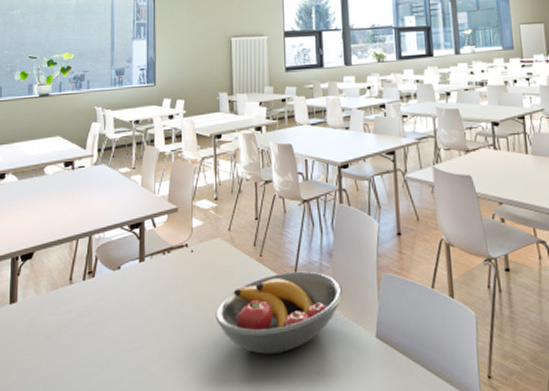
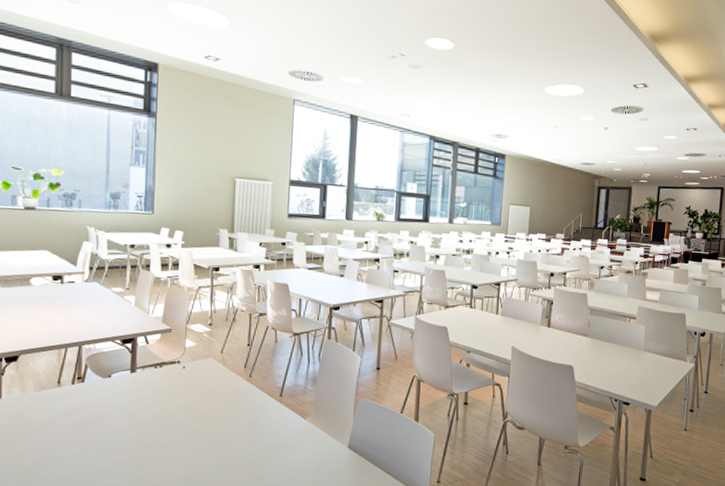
fruit bowl: present [215,271,343,354] -> none [203,391,323,456]

